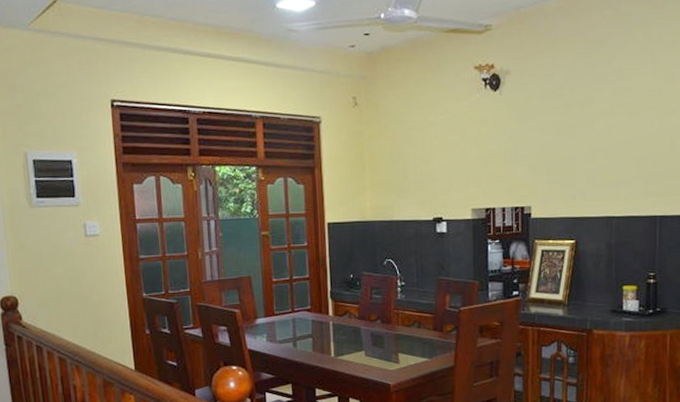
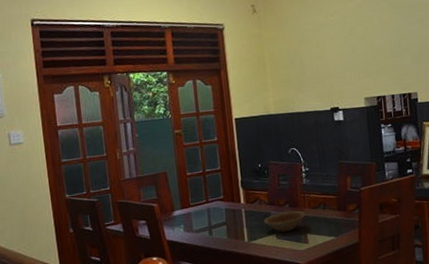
bowl: none [352,327,399,350] -> present [263,210,306,232]

